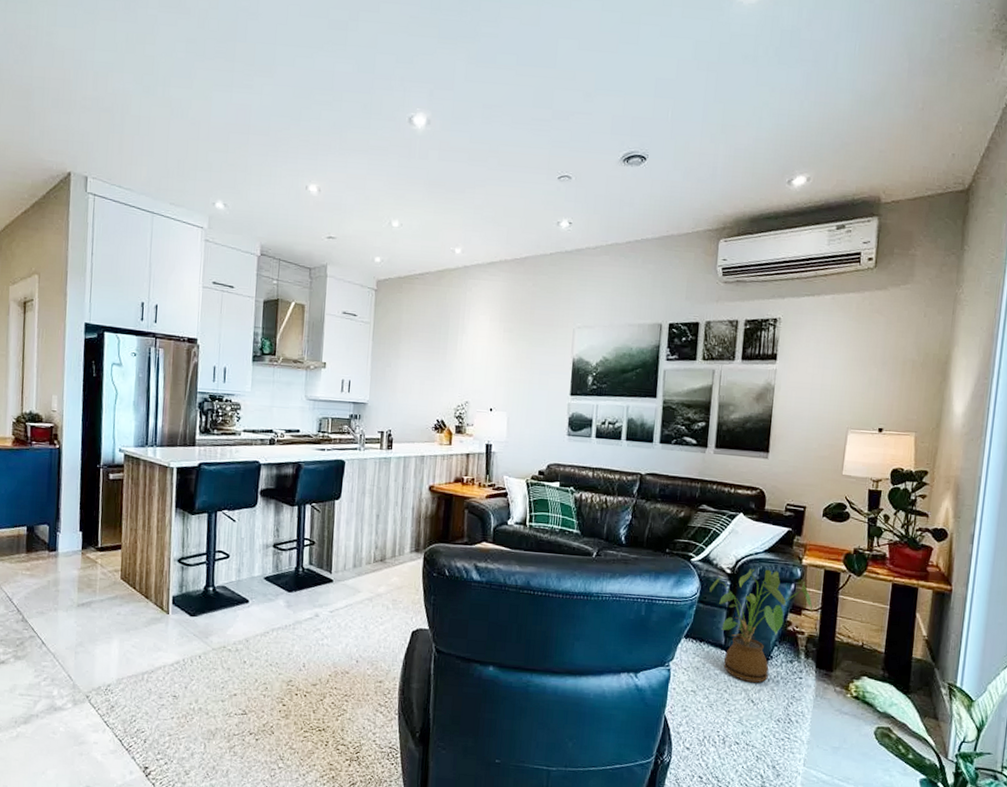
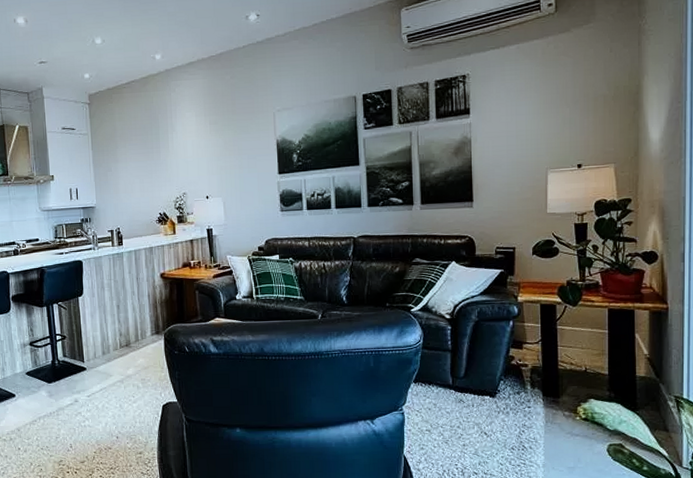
house plant: present [709,569,813,683] -> none [432,310,534,417]

